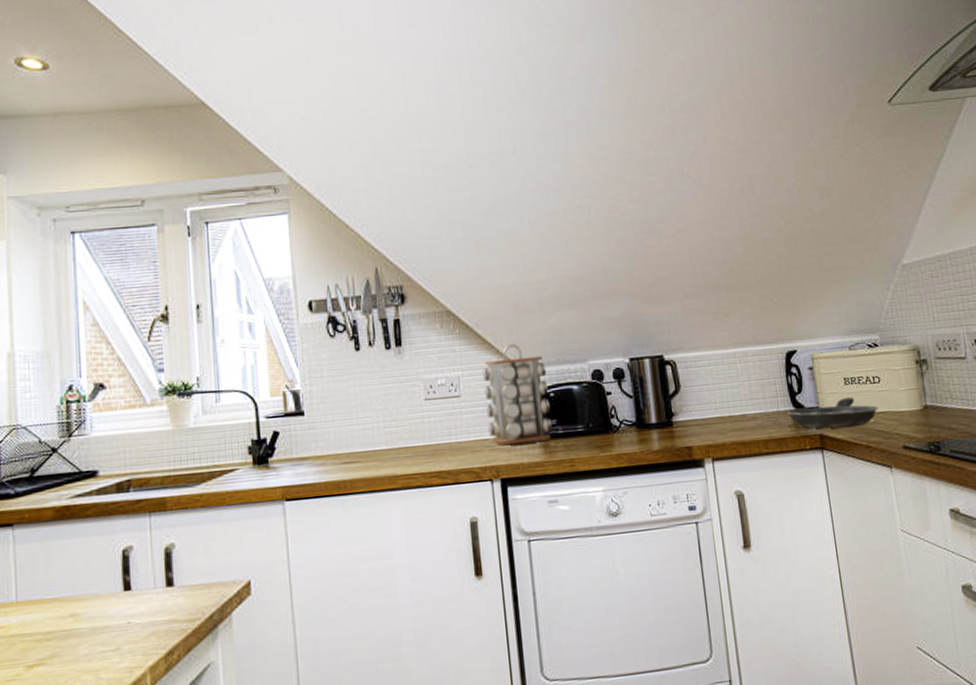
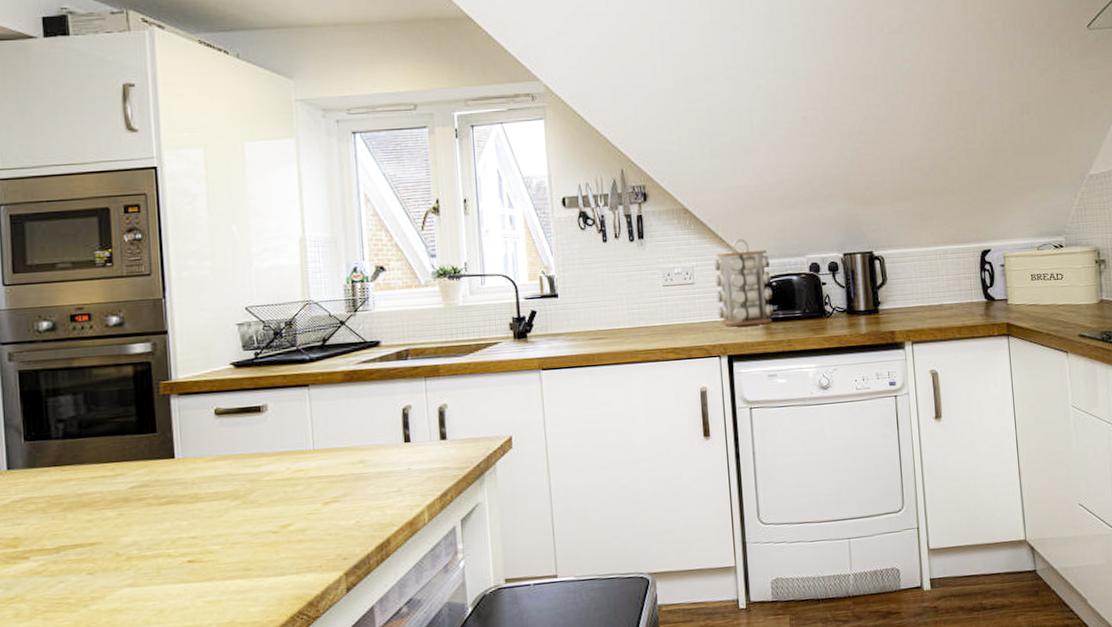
frying pan: present [787,397,879,429] -> none [979,291,1060,318]

